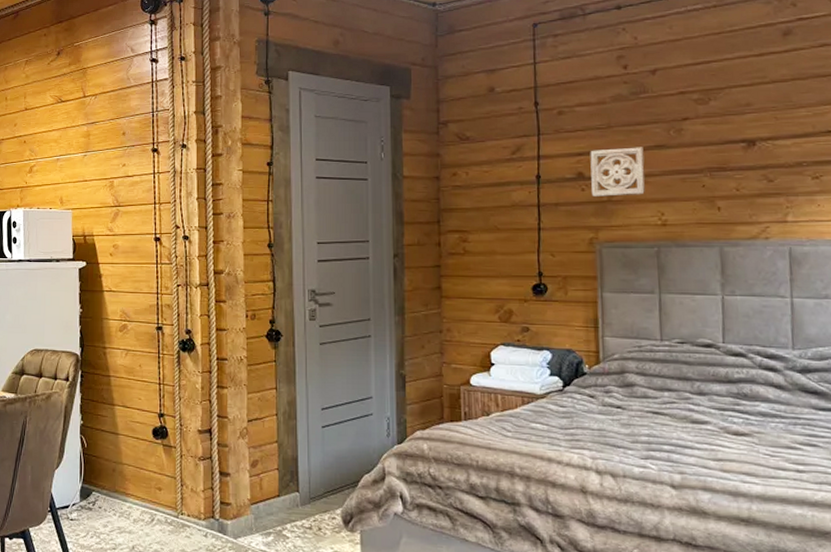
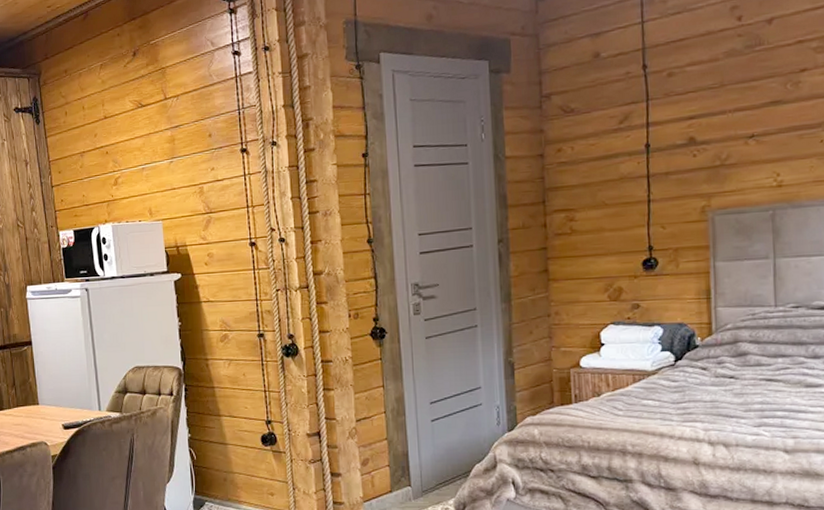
wall ornament: present [590,147,646,198] -> none [702,104,761,163]

